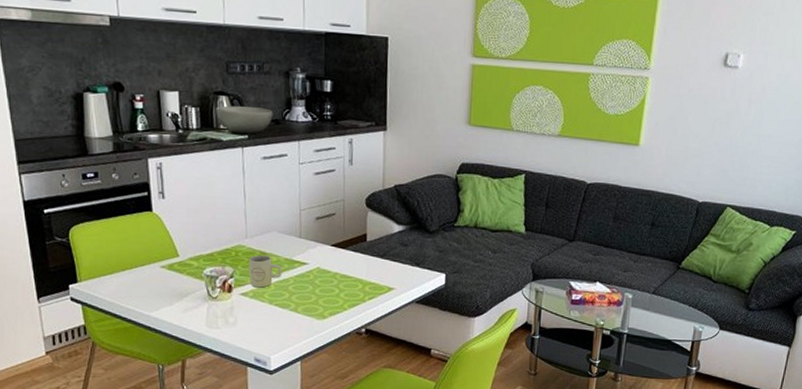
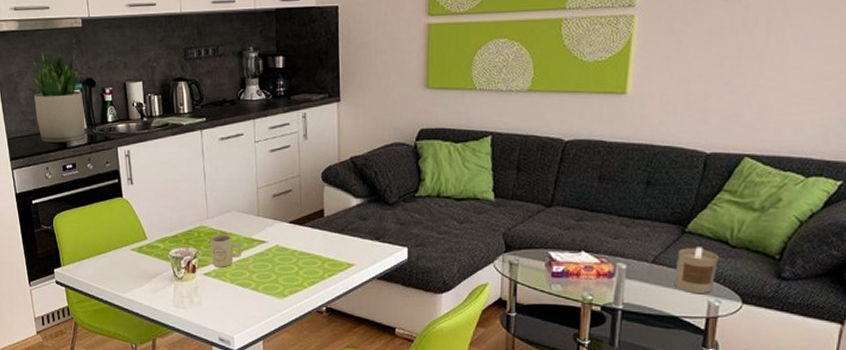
planter: none [44,43,111,149] -> present [30,45,85,143]
bowl: present [214,105,273,134] -> none [175,90,229,117]
candle: none [668,281,705,321] -> present [673,247,720,294]

